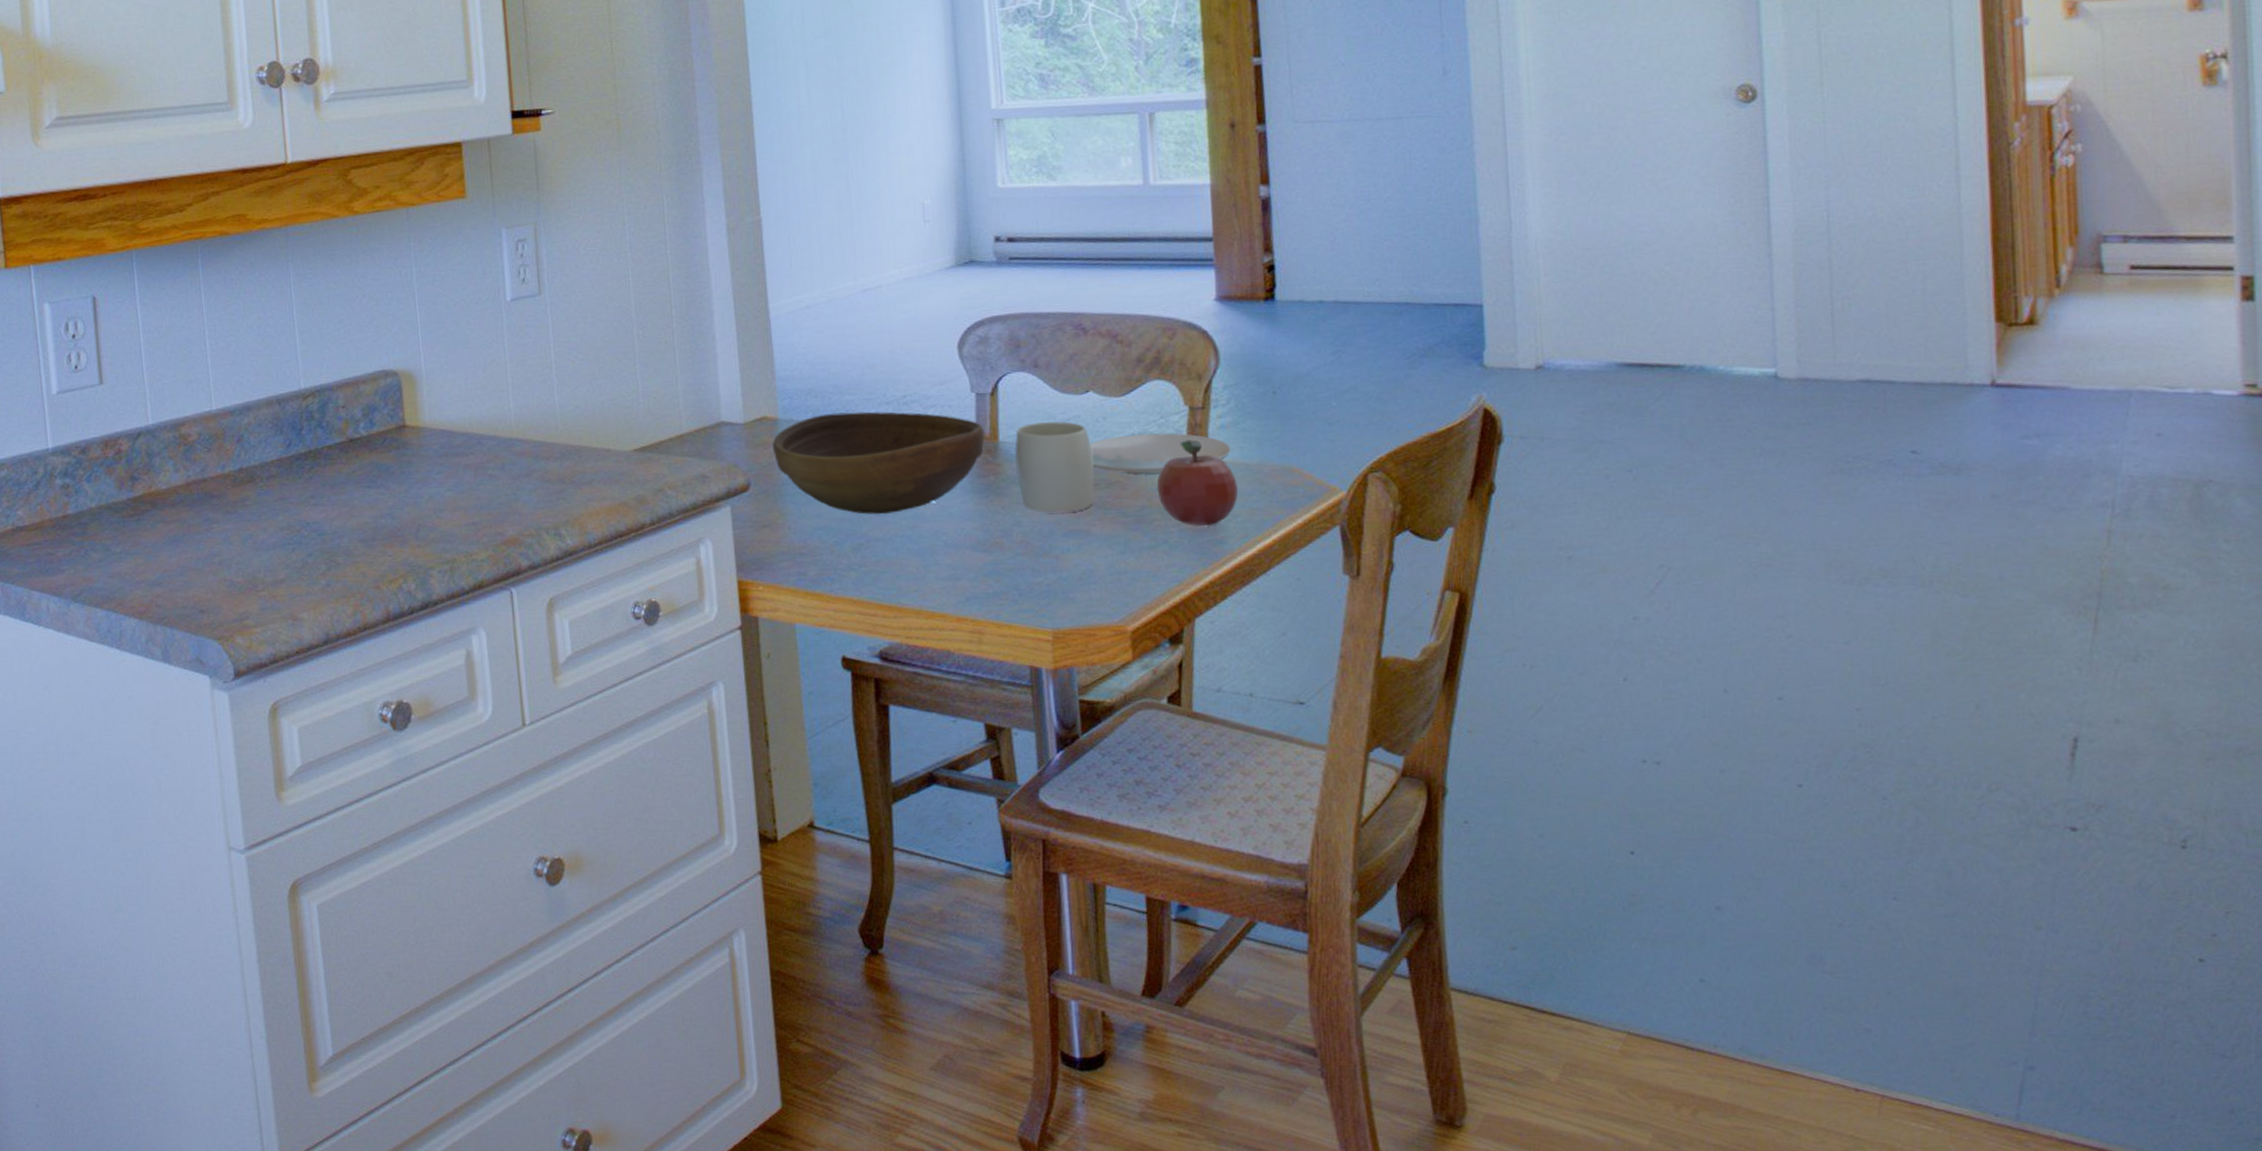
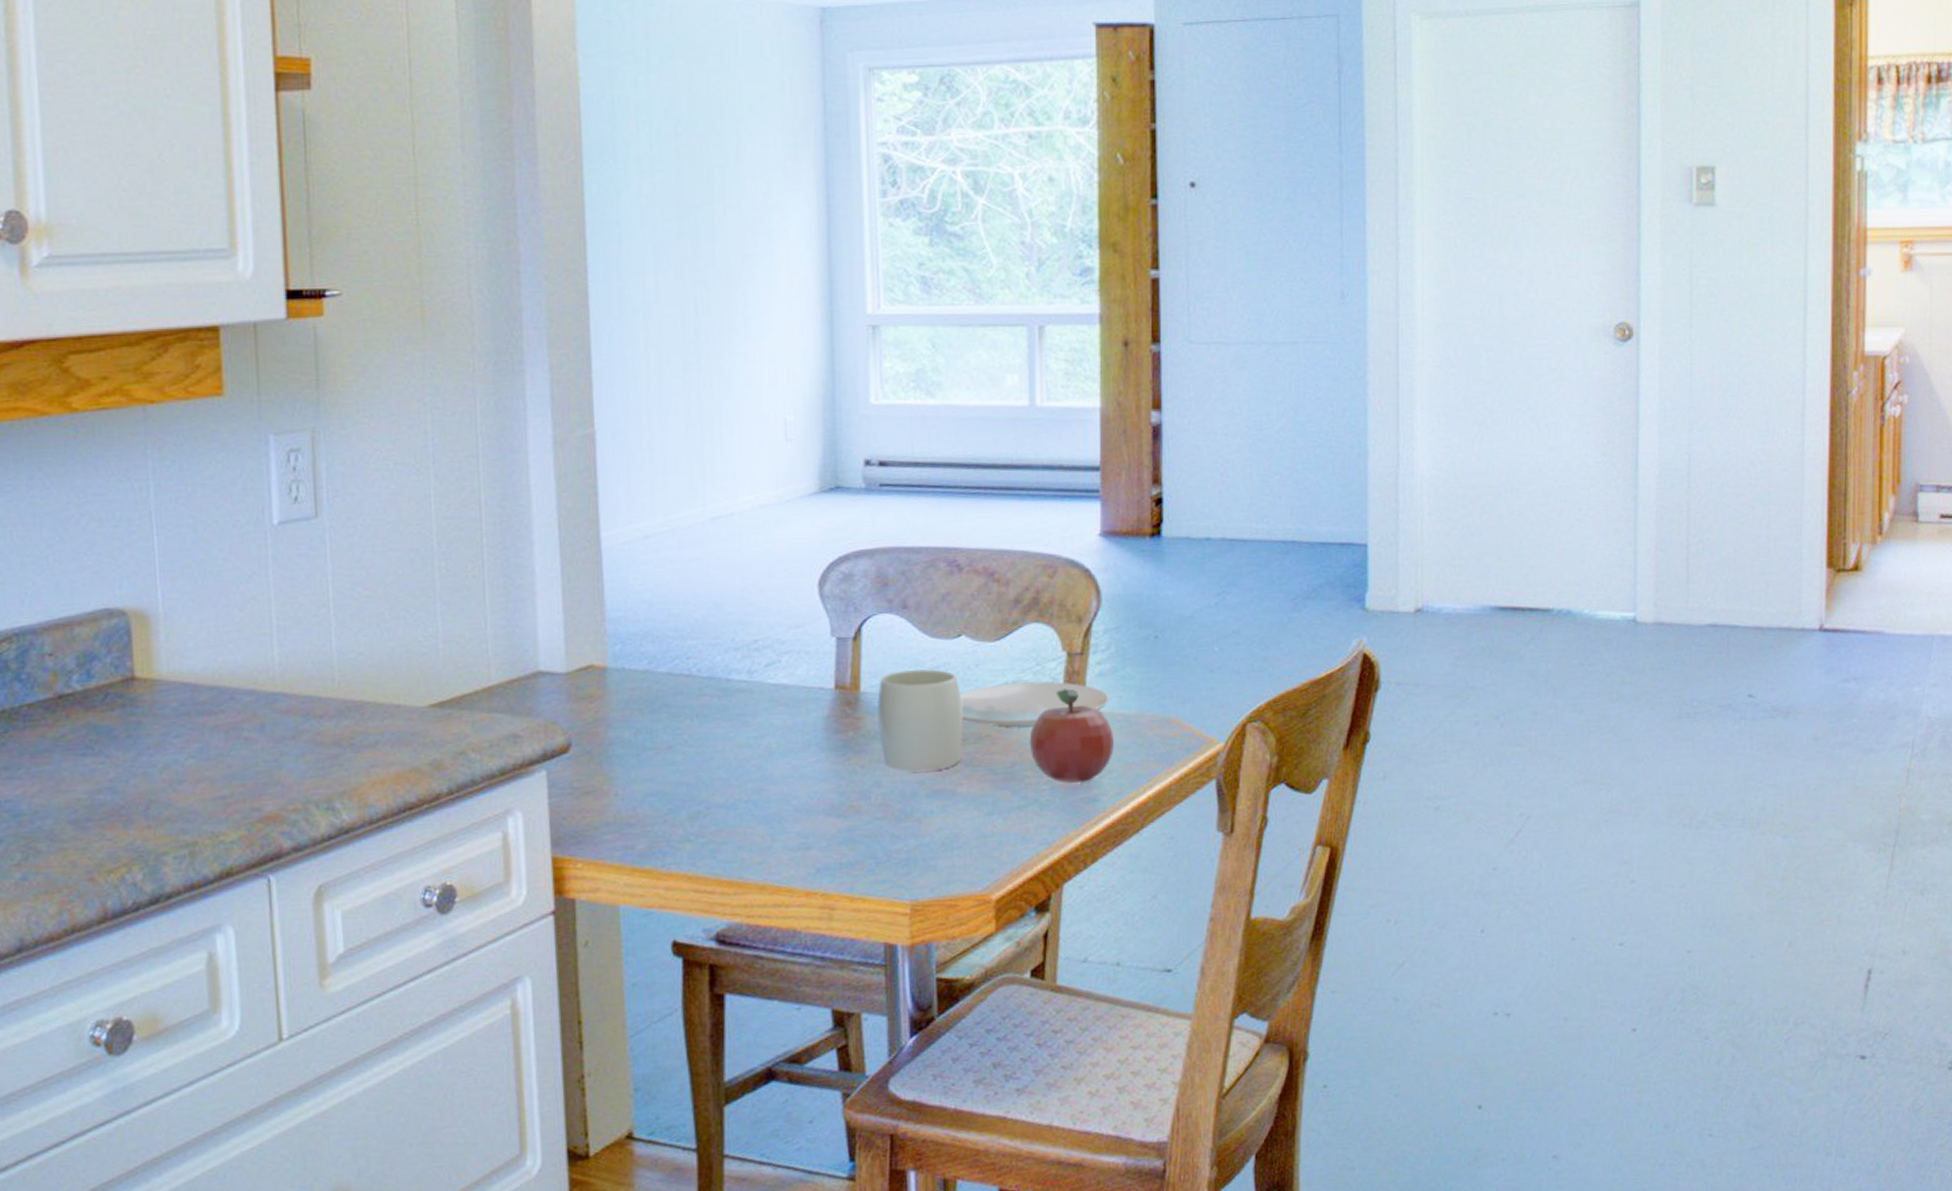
bowl: present [772,411,985,515] -> none [599,658,844,778]

